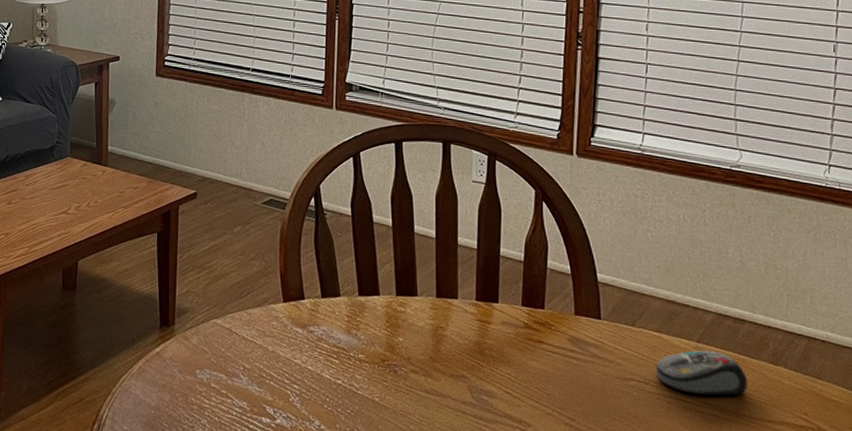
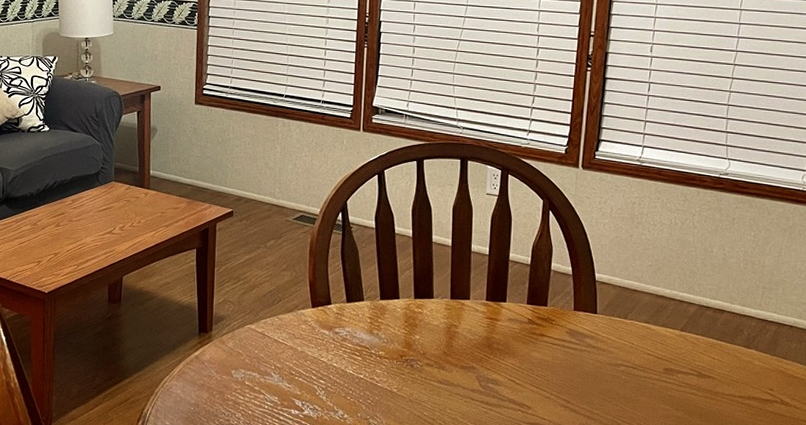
computer mouse: present [656,350,748,396] -> none [643,337,724,377]

